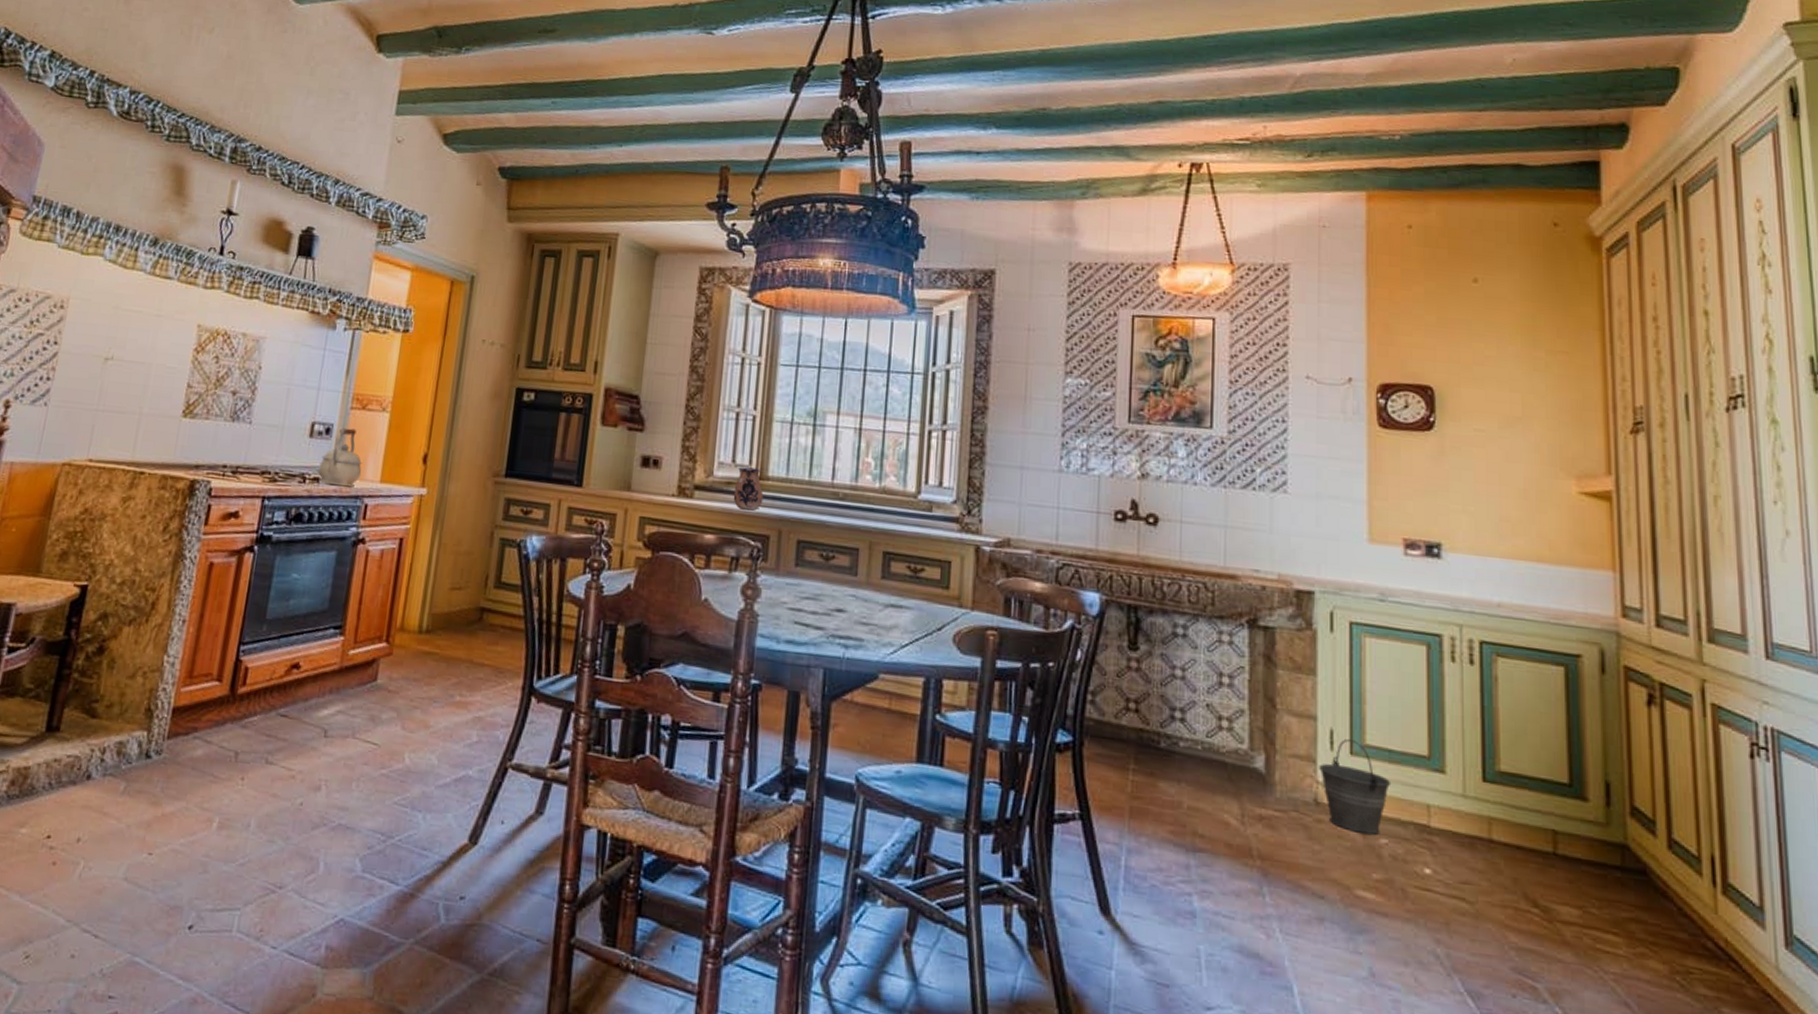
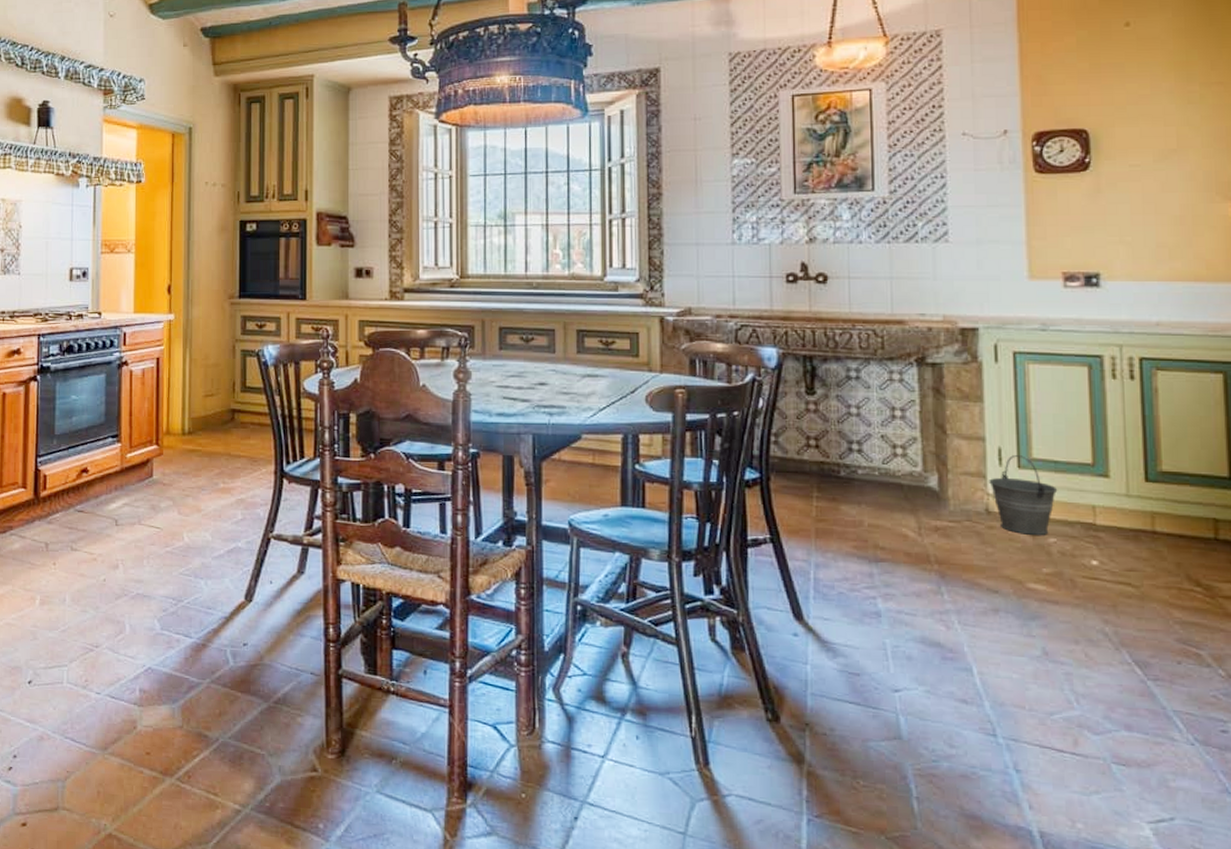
kettle: present [317,427,363,487] -> none [80,270,117,320]
ceramic pitcher: present [733,467,764,512] -> none [439,269,466,307]

